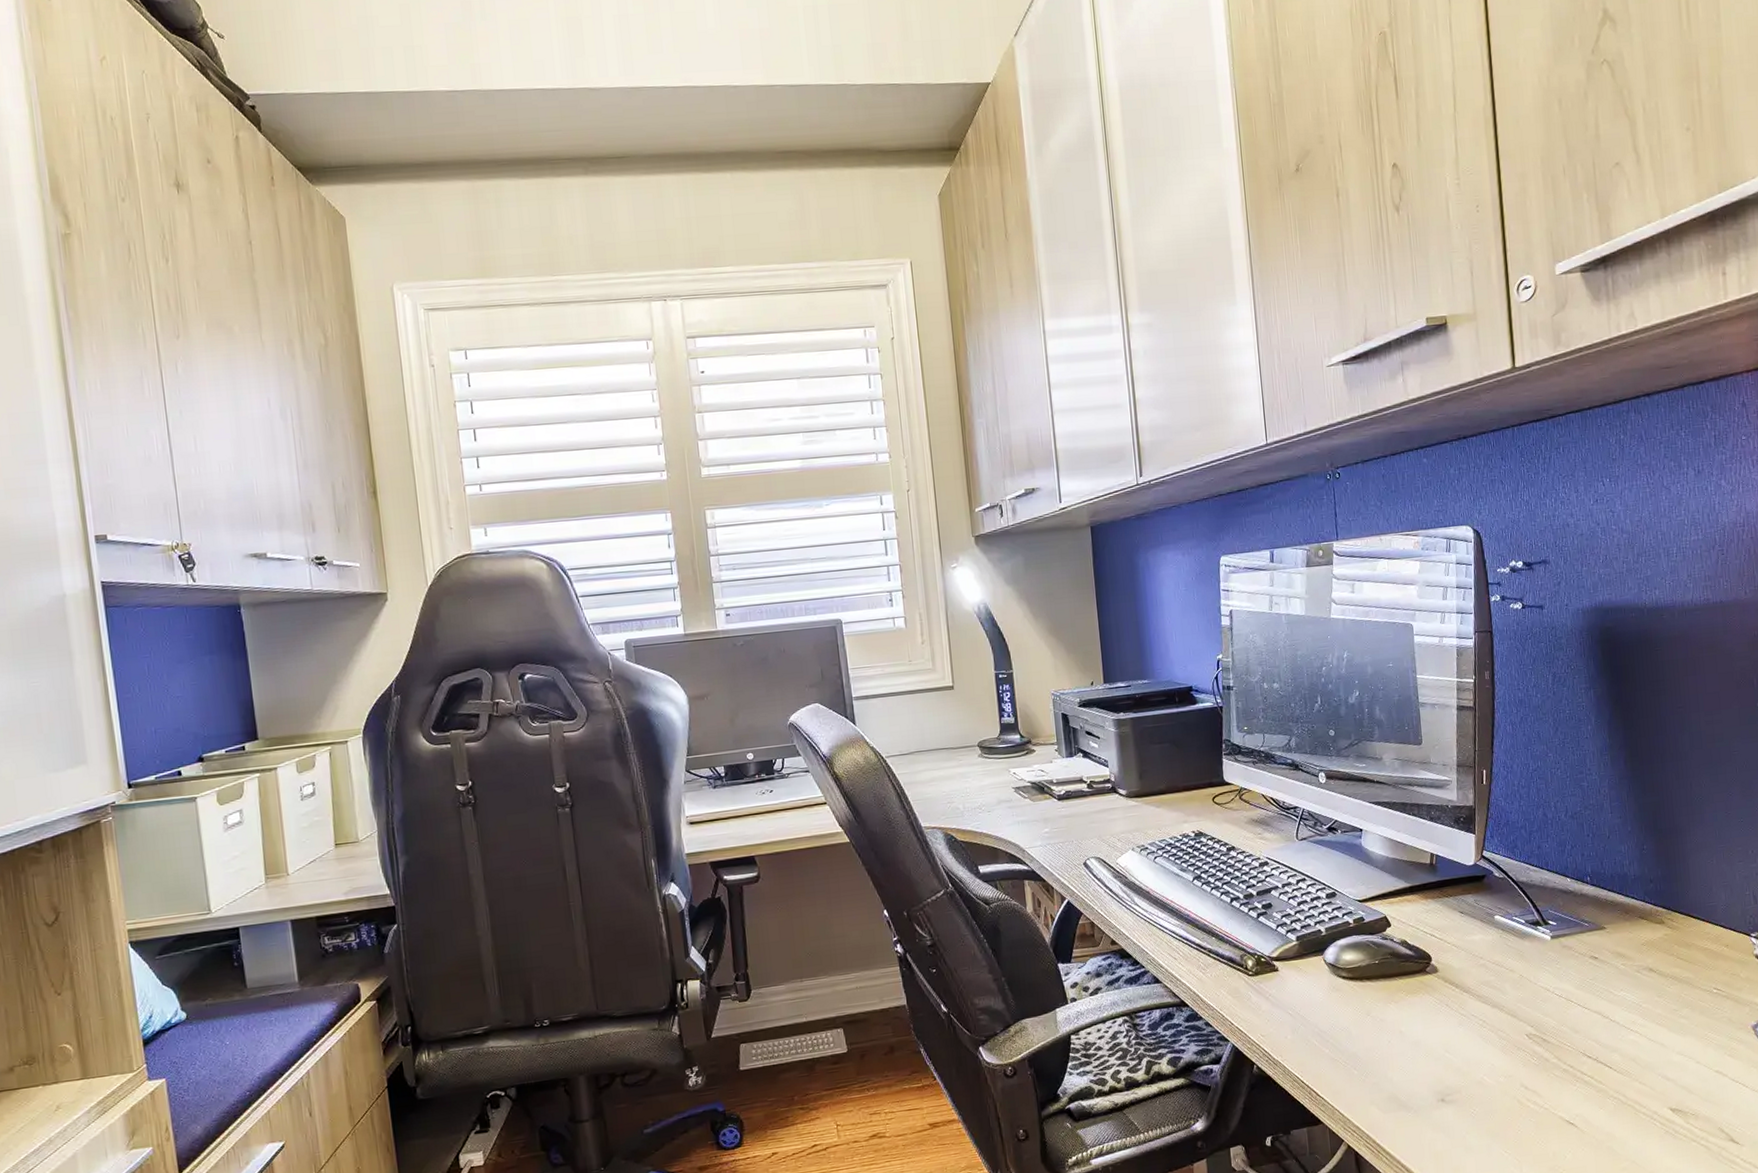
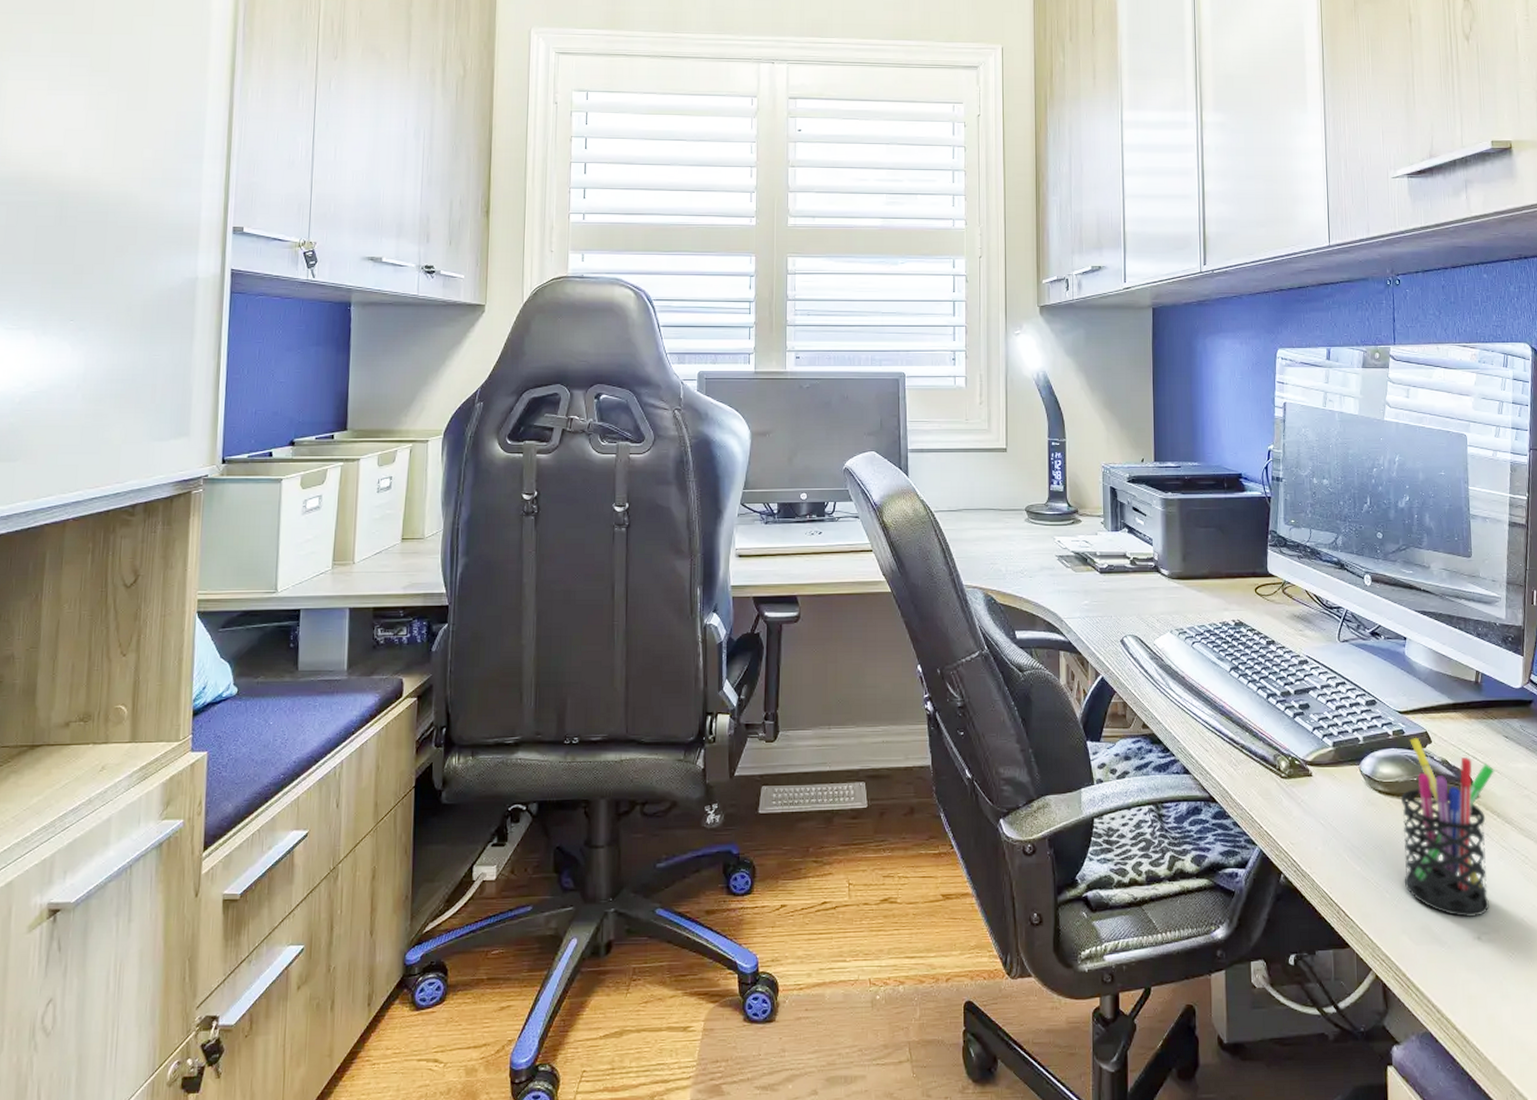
pen holder: none [1363,922,1452,1083] -> present [1400,737,1495,918]

